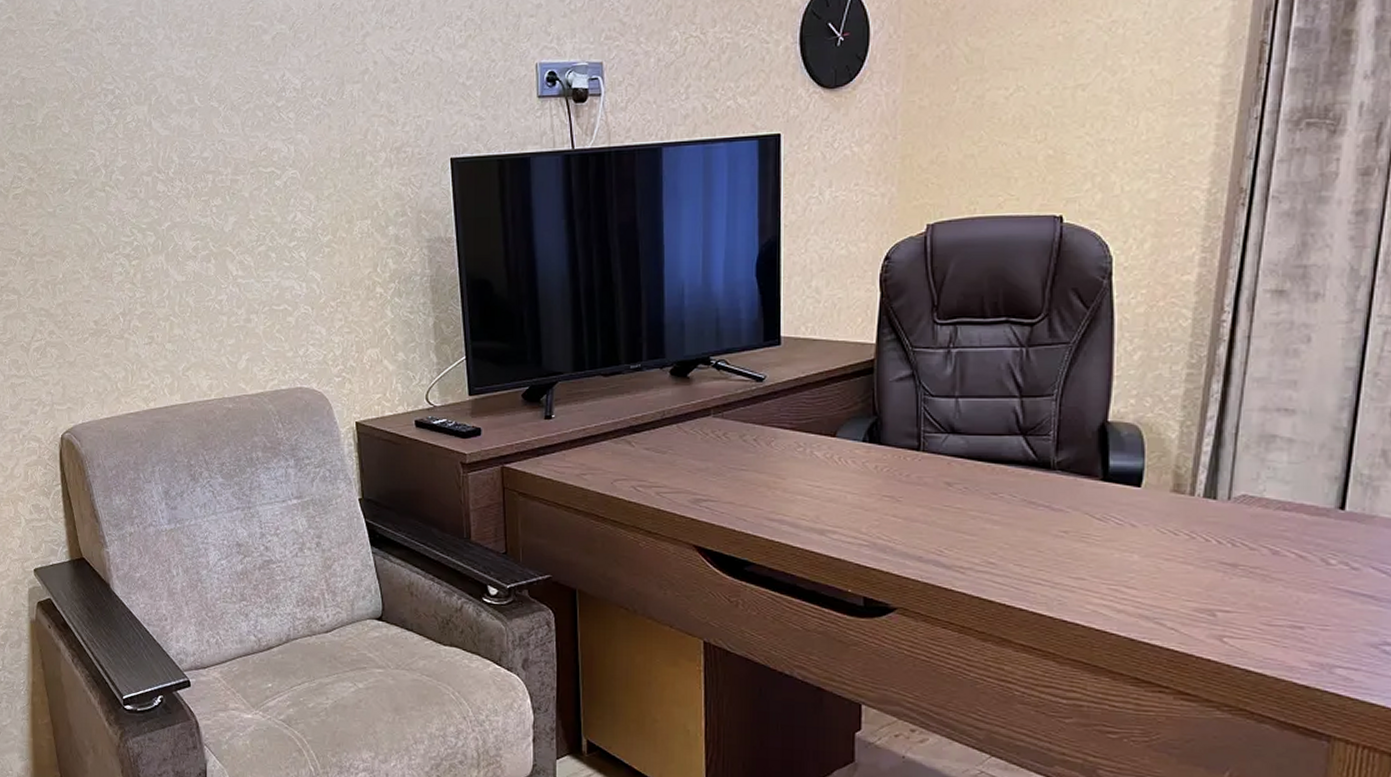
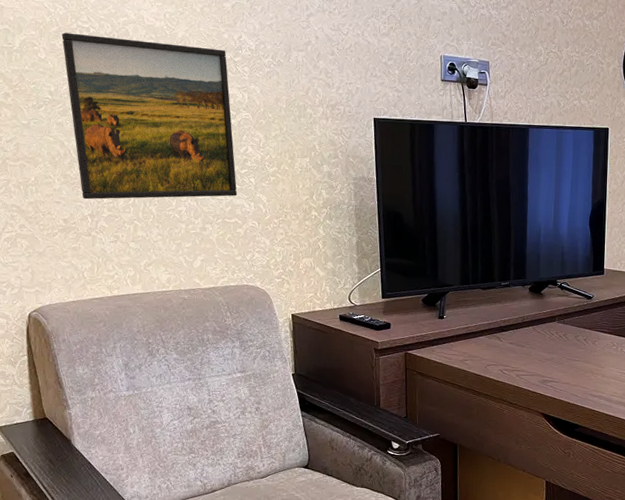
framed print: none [86,94,286,295] -> present [62,32,238,200]

